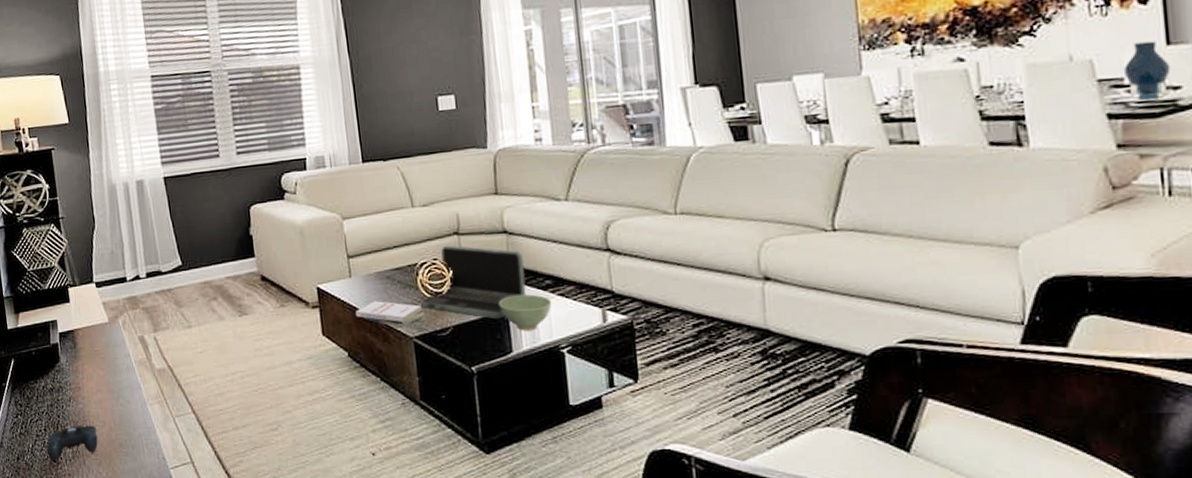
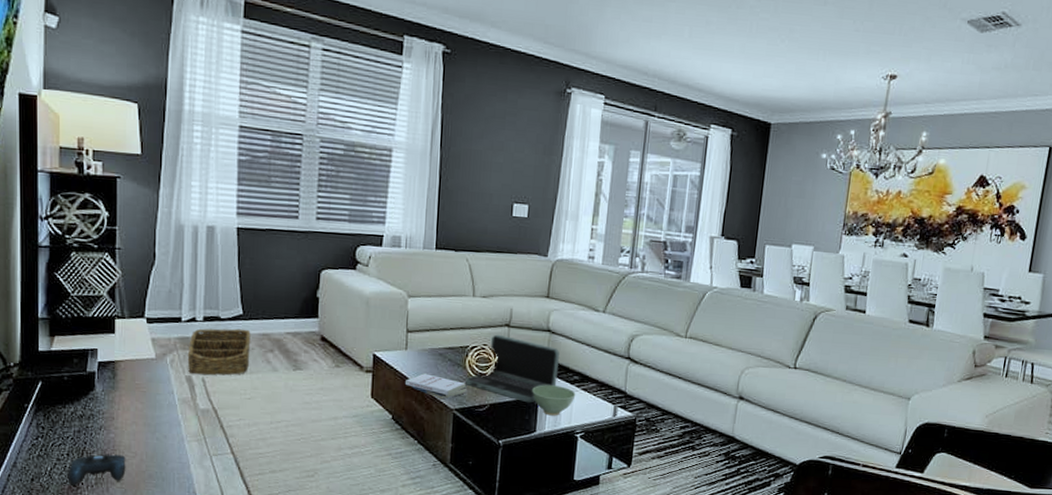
basket: none [136,280,197,333] -> present [187,328,251,375]
vase: present [1123,41,1171,100] -> none [999,266,1028,308]

